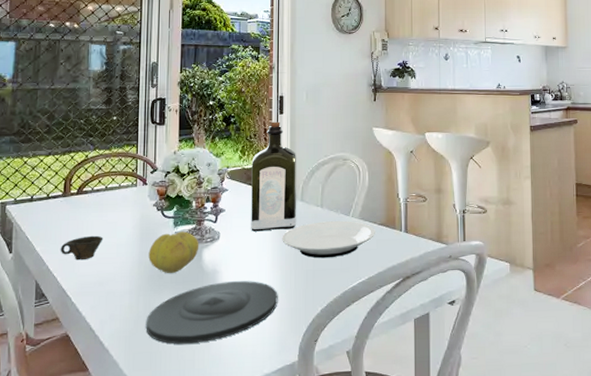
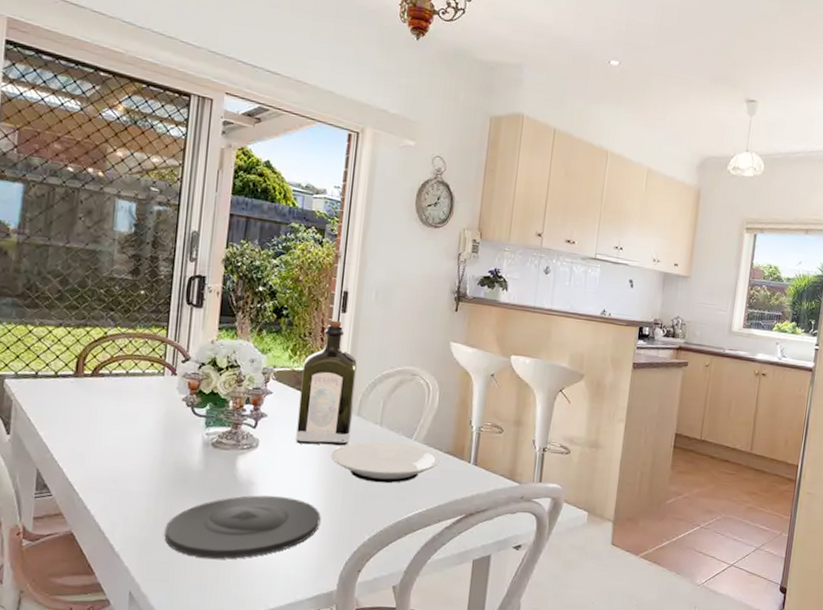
cup: present [60,235,104,260] -> none [67,425,121,452]
fruit: present [148,231,199,273] -> none [172,433,234,479]

